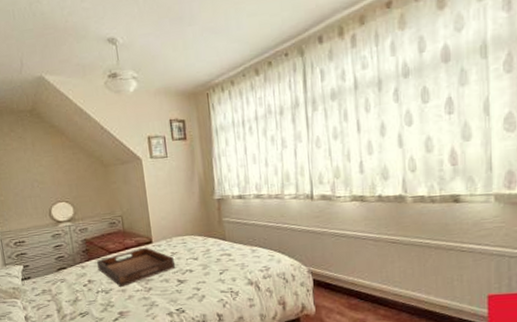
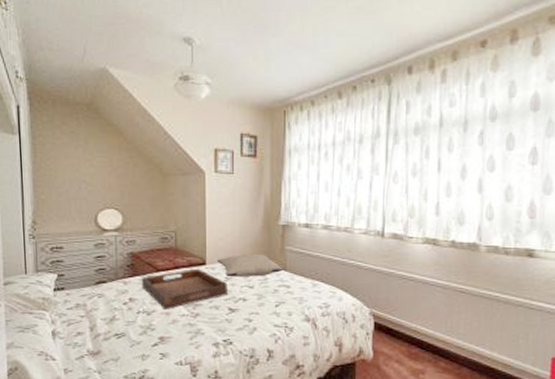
pillow: none [162,227,223,252] -> present [217,253,283,278]

